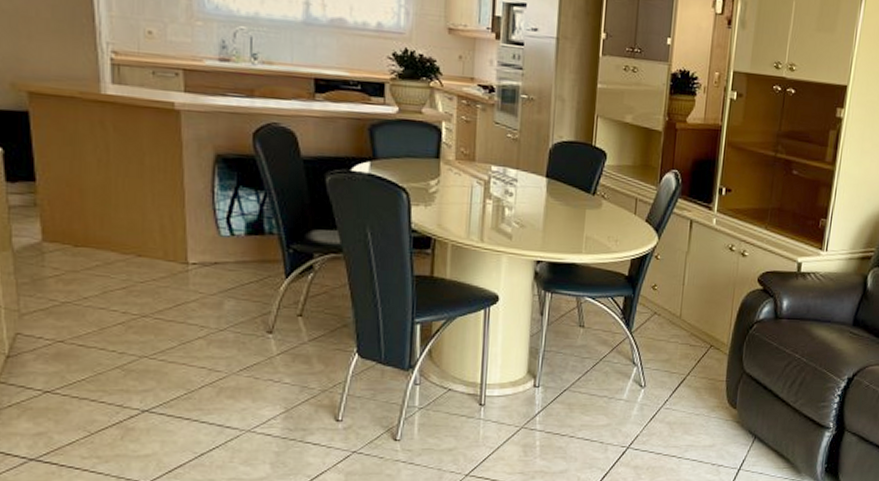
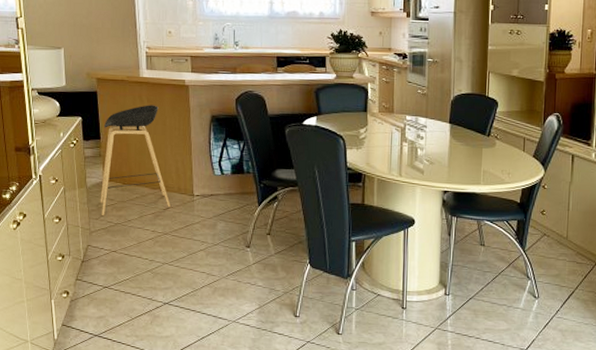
stool: none [36,134,152,291] -> present [100,105,171,215]

